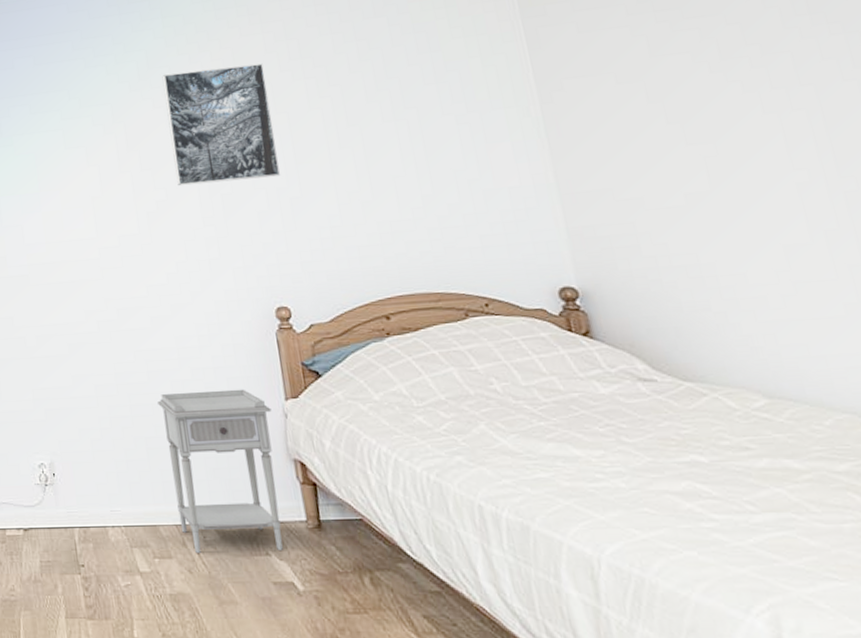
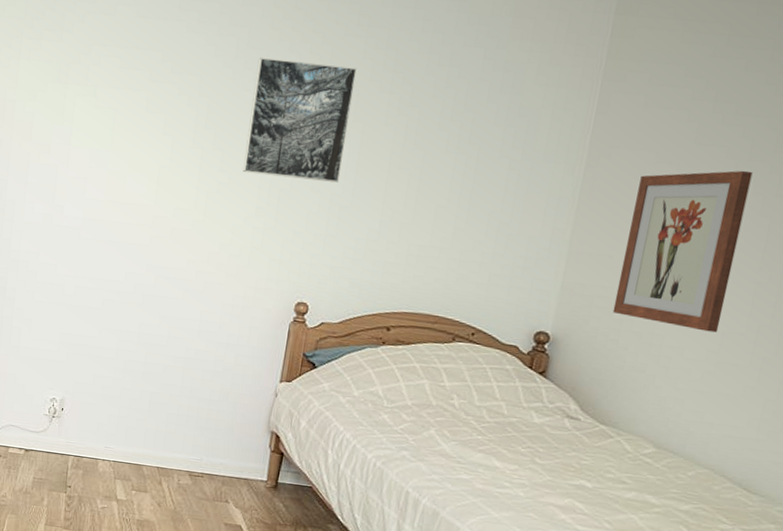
nightstand: present [158,389,283,554] -> none [161,358,266,500]
wall art: none [606,70,778,251] -> present [612,170,753,333]

